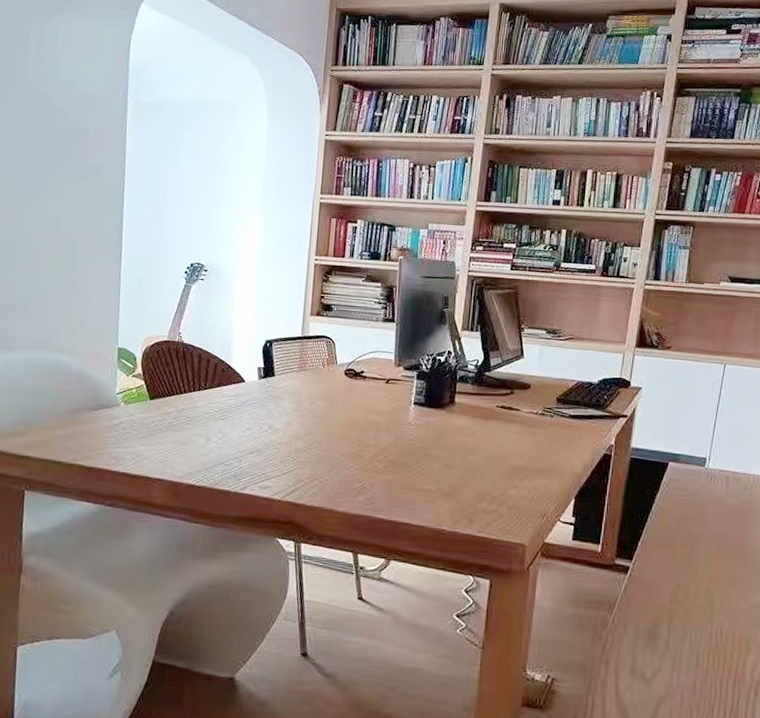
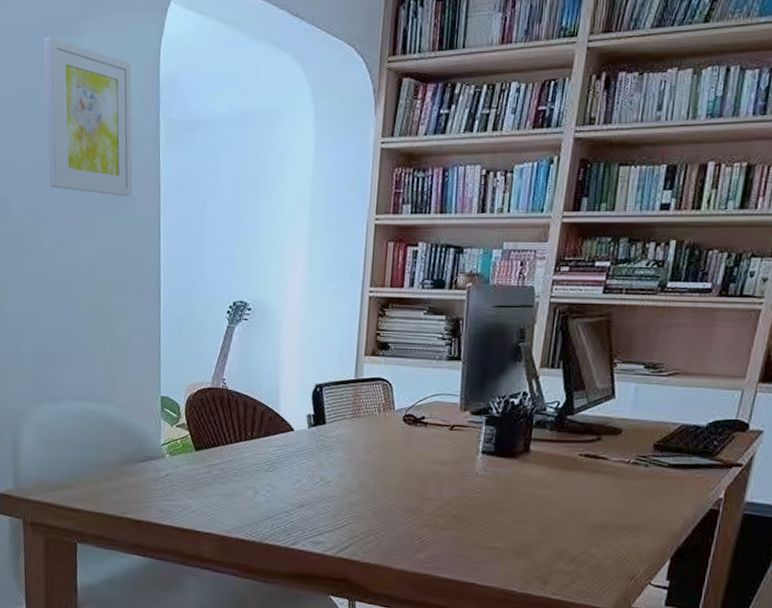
wall art: none [17,21,103,164] -> present [44,37,133,196]

